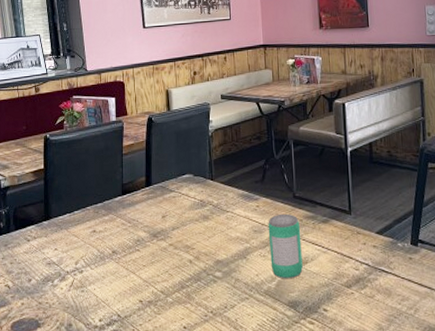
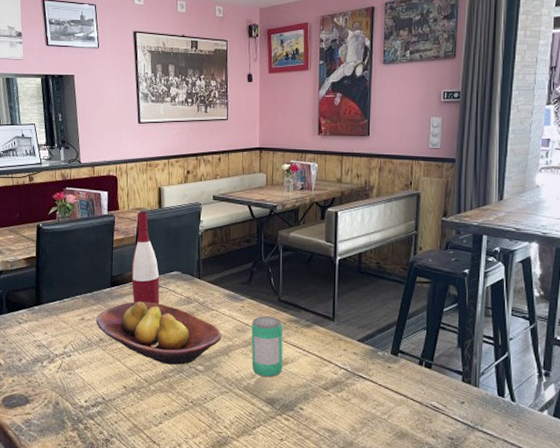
fruit bowl: none [108,208,238,273] -> present [96,301,222,365]
wine bottle: none [142,116,173,211] -> present [131,212,160,304]

